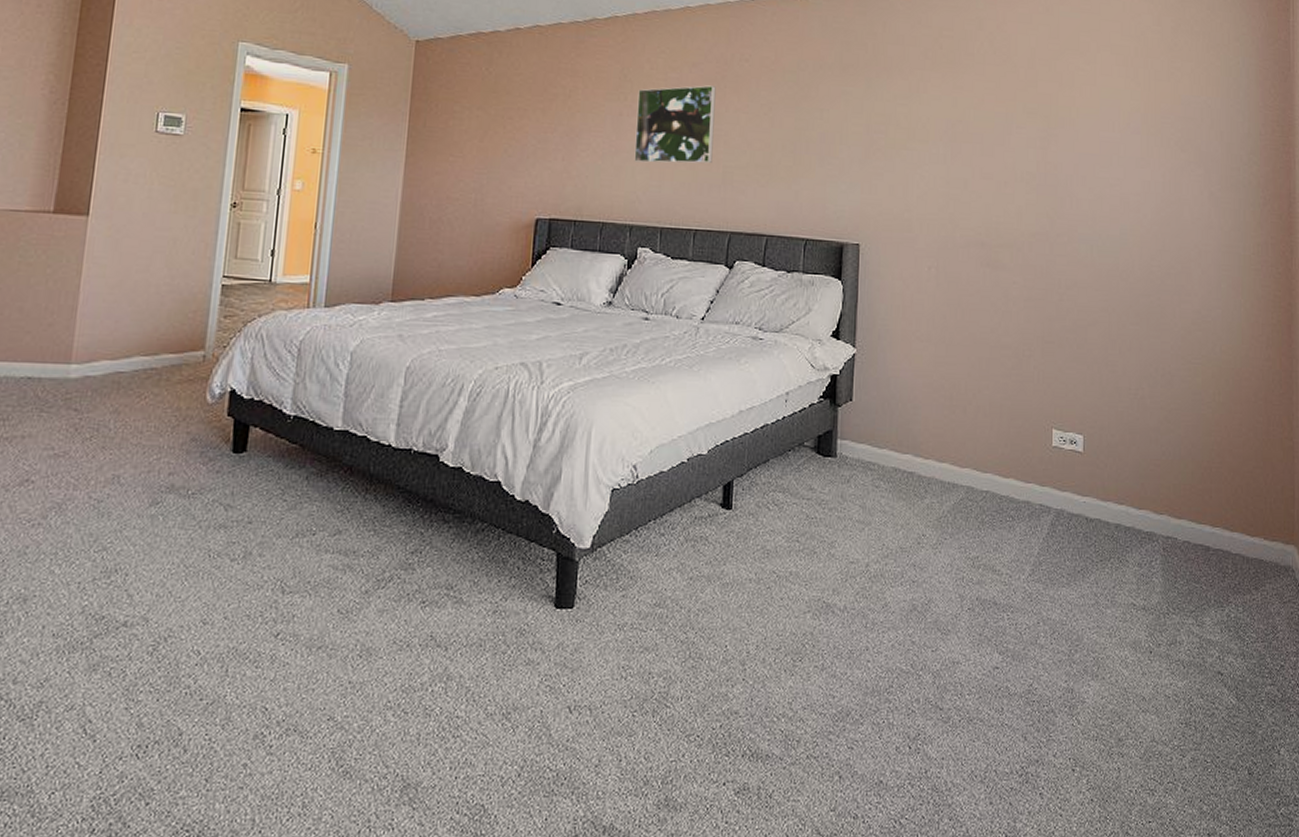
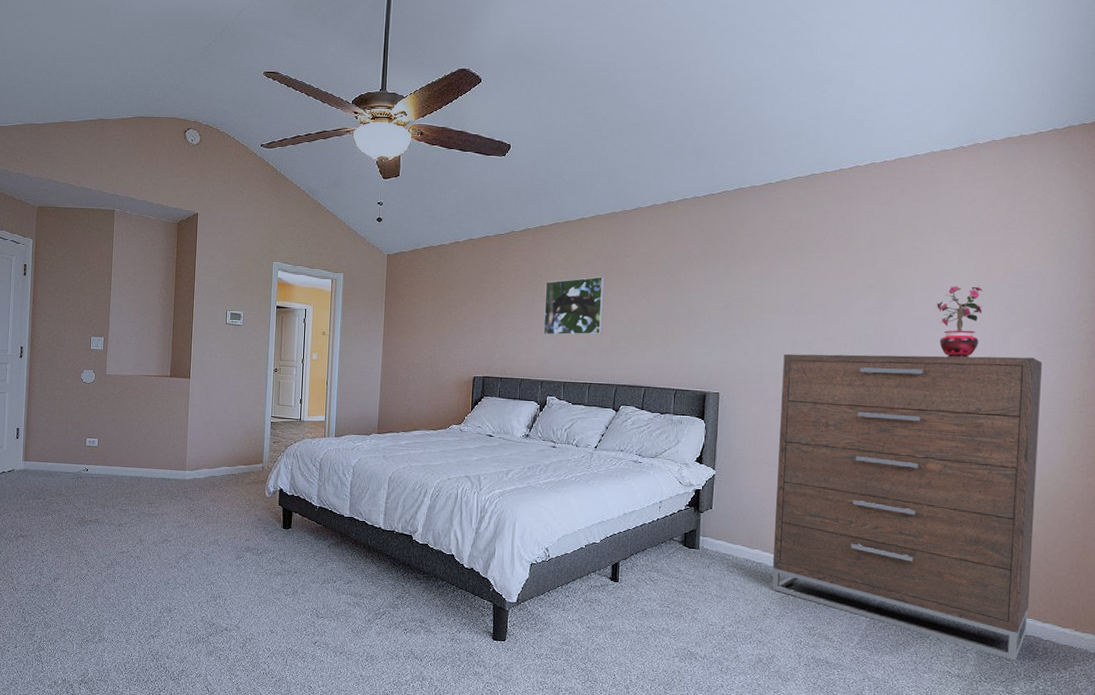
dresser: none [927,194,1216,582] -> present [772,353,1042,660]
potted plant: none [1102,115,1152,204] -> present [935,285,983,358]

